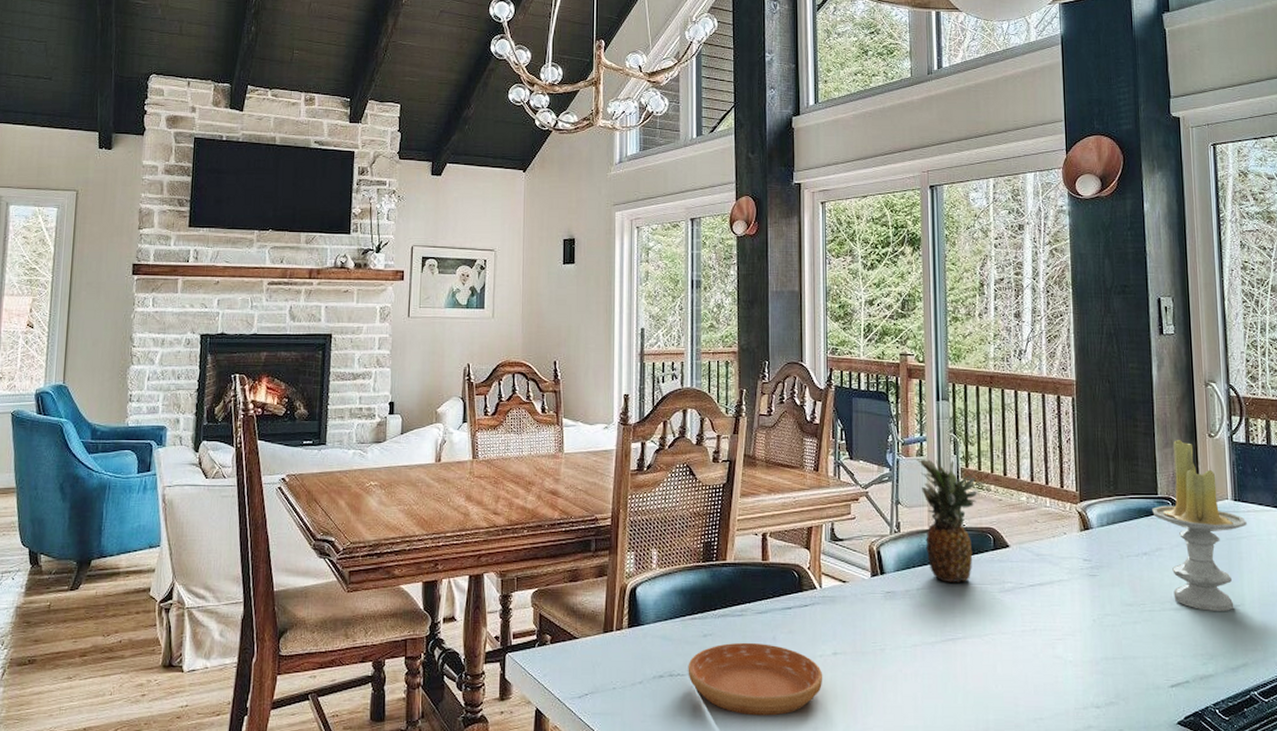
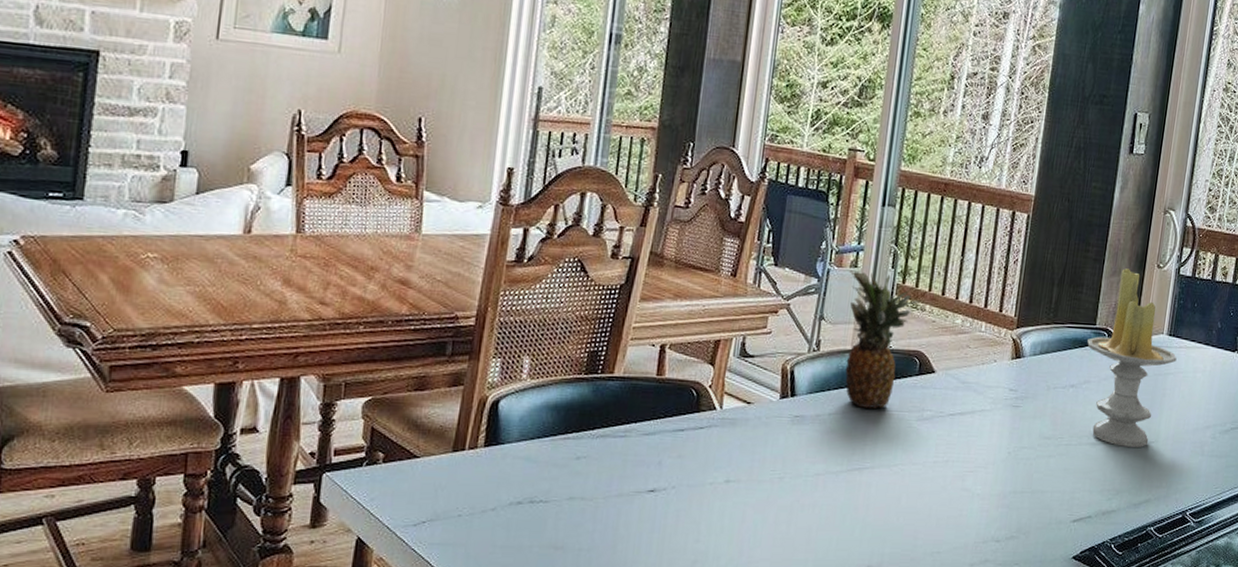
saucer: present [688,642,823,716] -> none [552,466,711,548]

